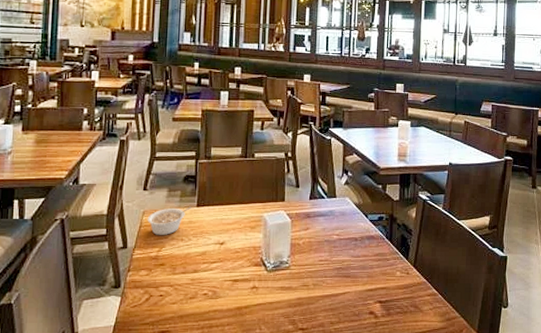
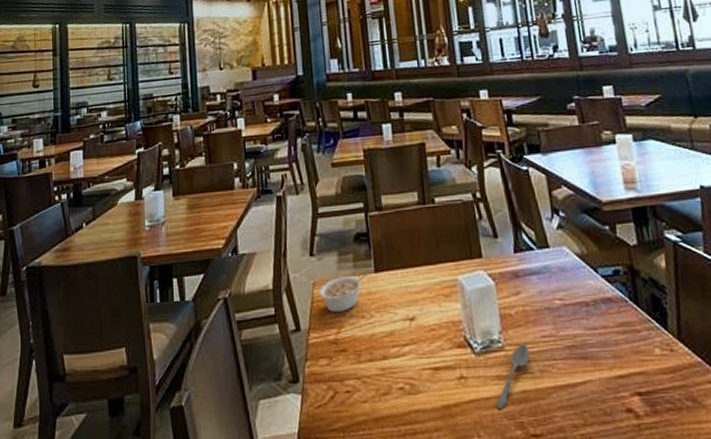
spoon: none [278,265,308,310] -> present [496,344,530,409]

